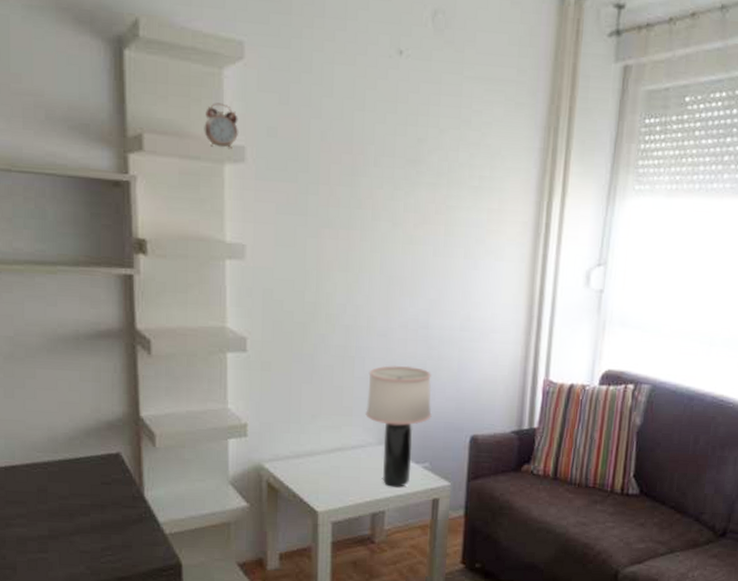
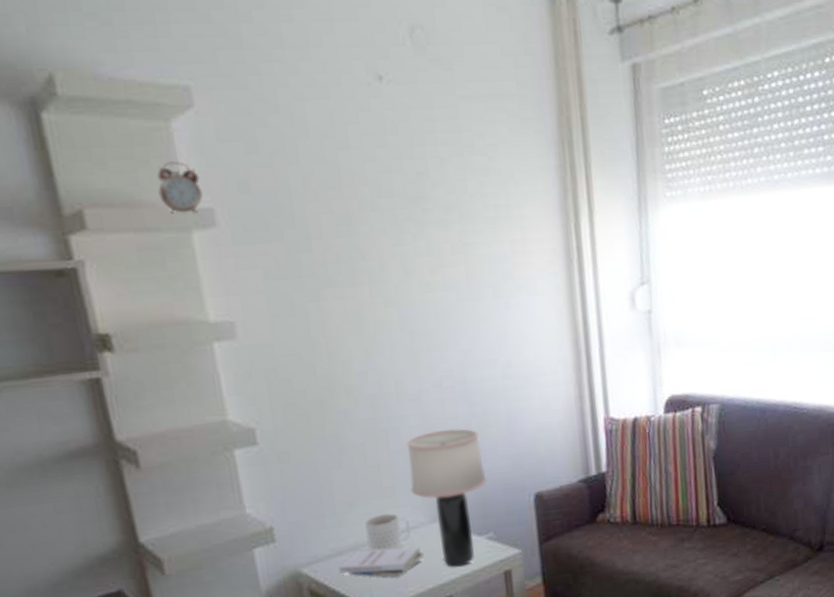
books: none [294,456,367,486] -> present [338,547,424,578]
mug: none [321,429,359,463] -> present [364,513,411,551]

